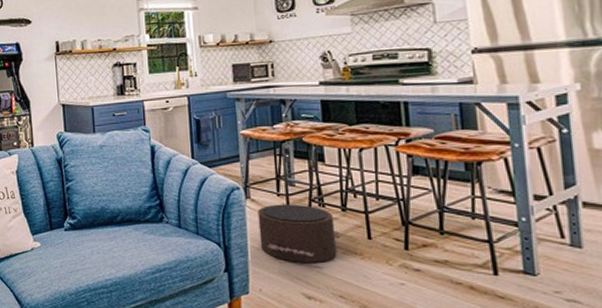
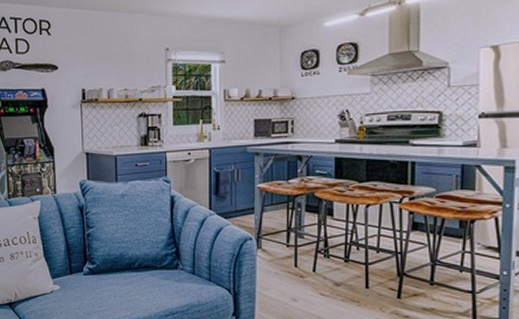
pouf: present [257,204,341,263] -> none [267,254,341,309]

